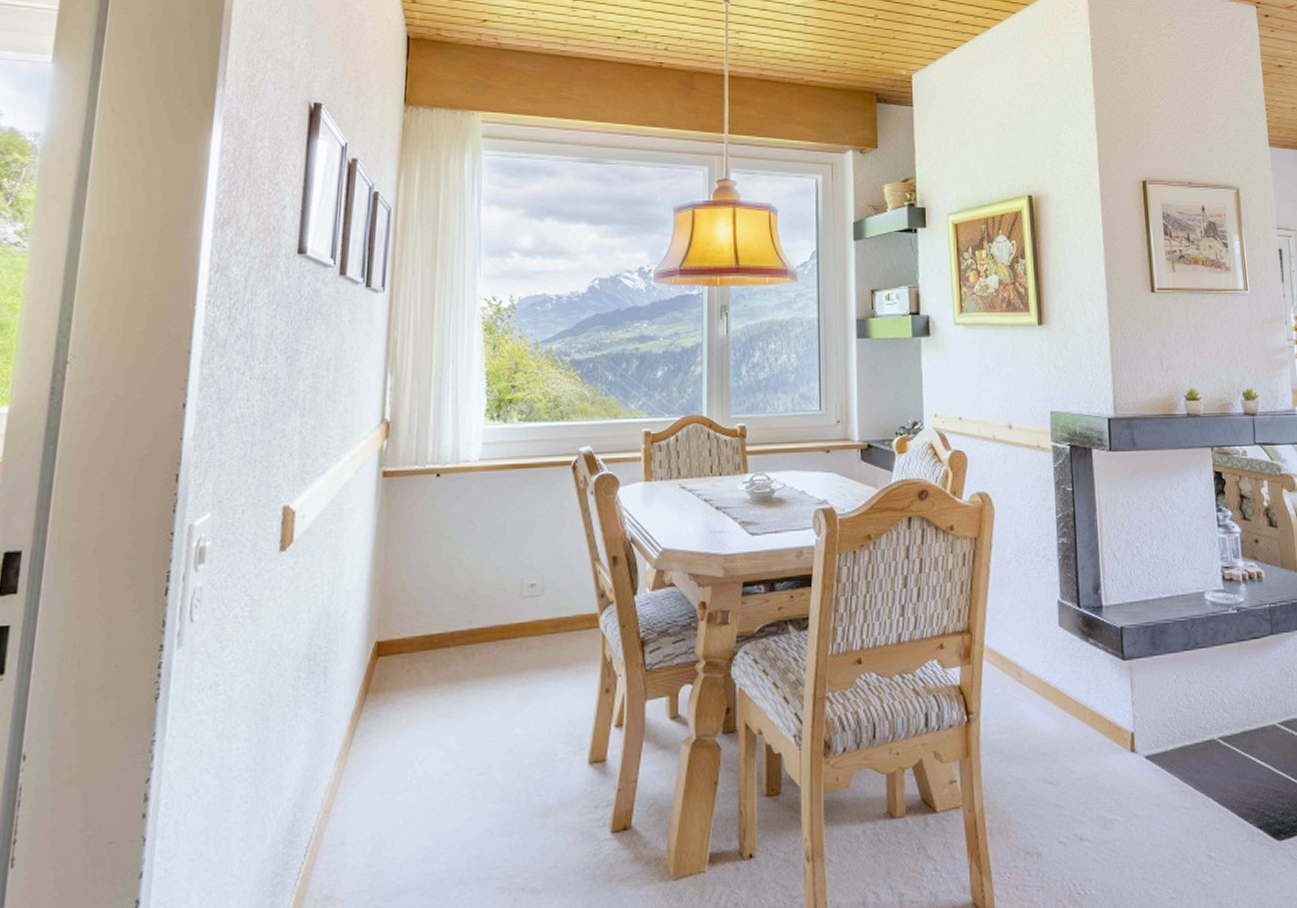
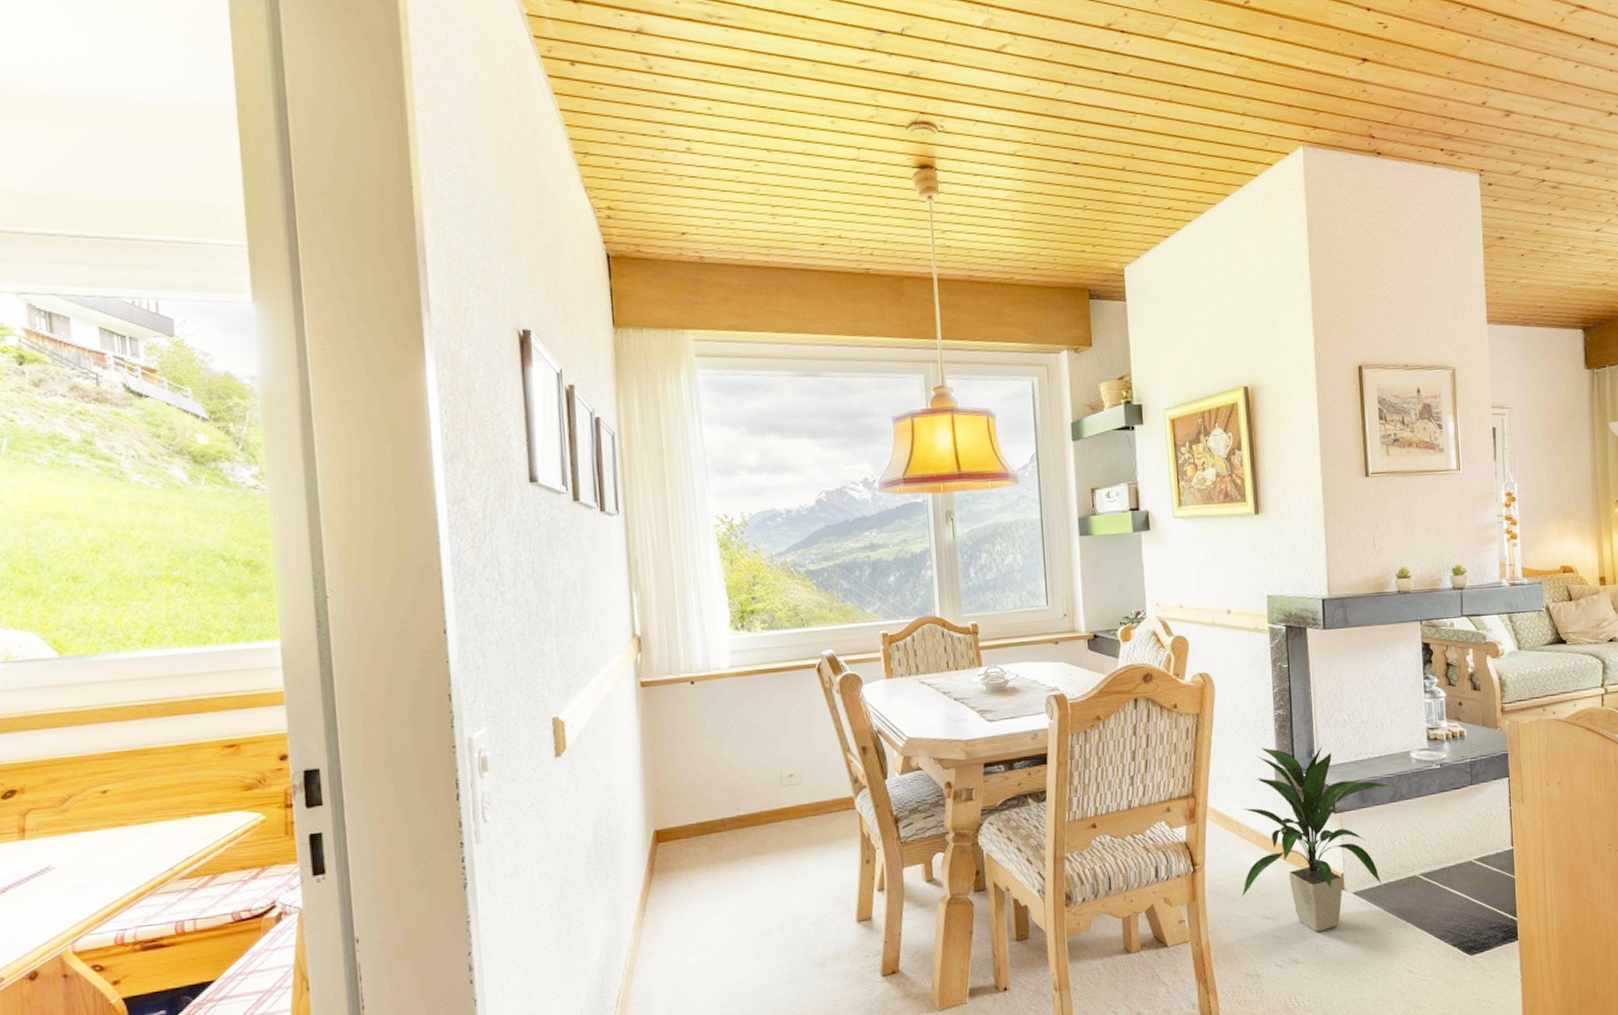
indoor plant: none [1021,580,1185,803] -> present [1242,745,1392,933]

